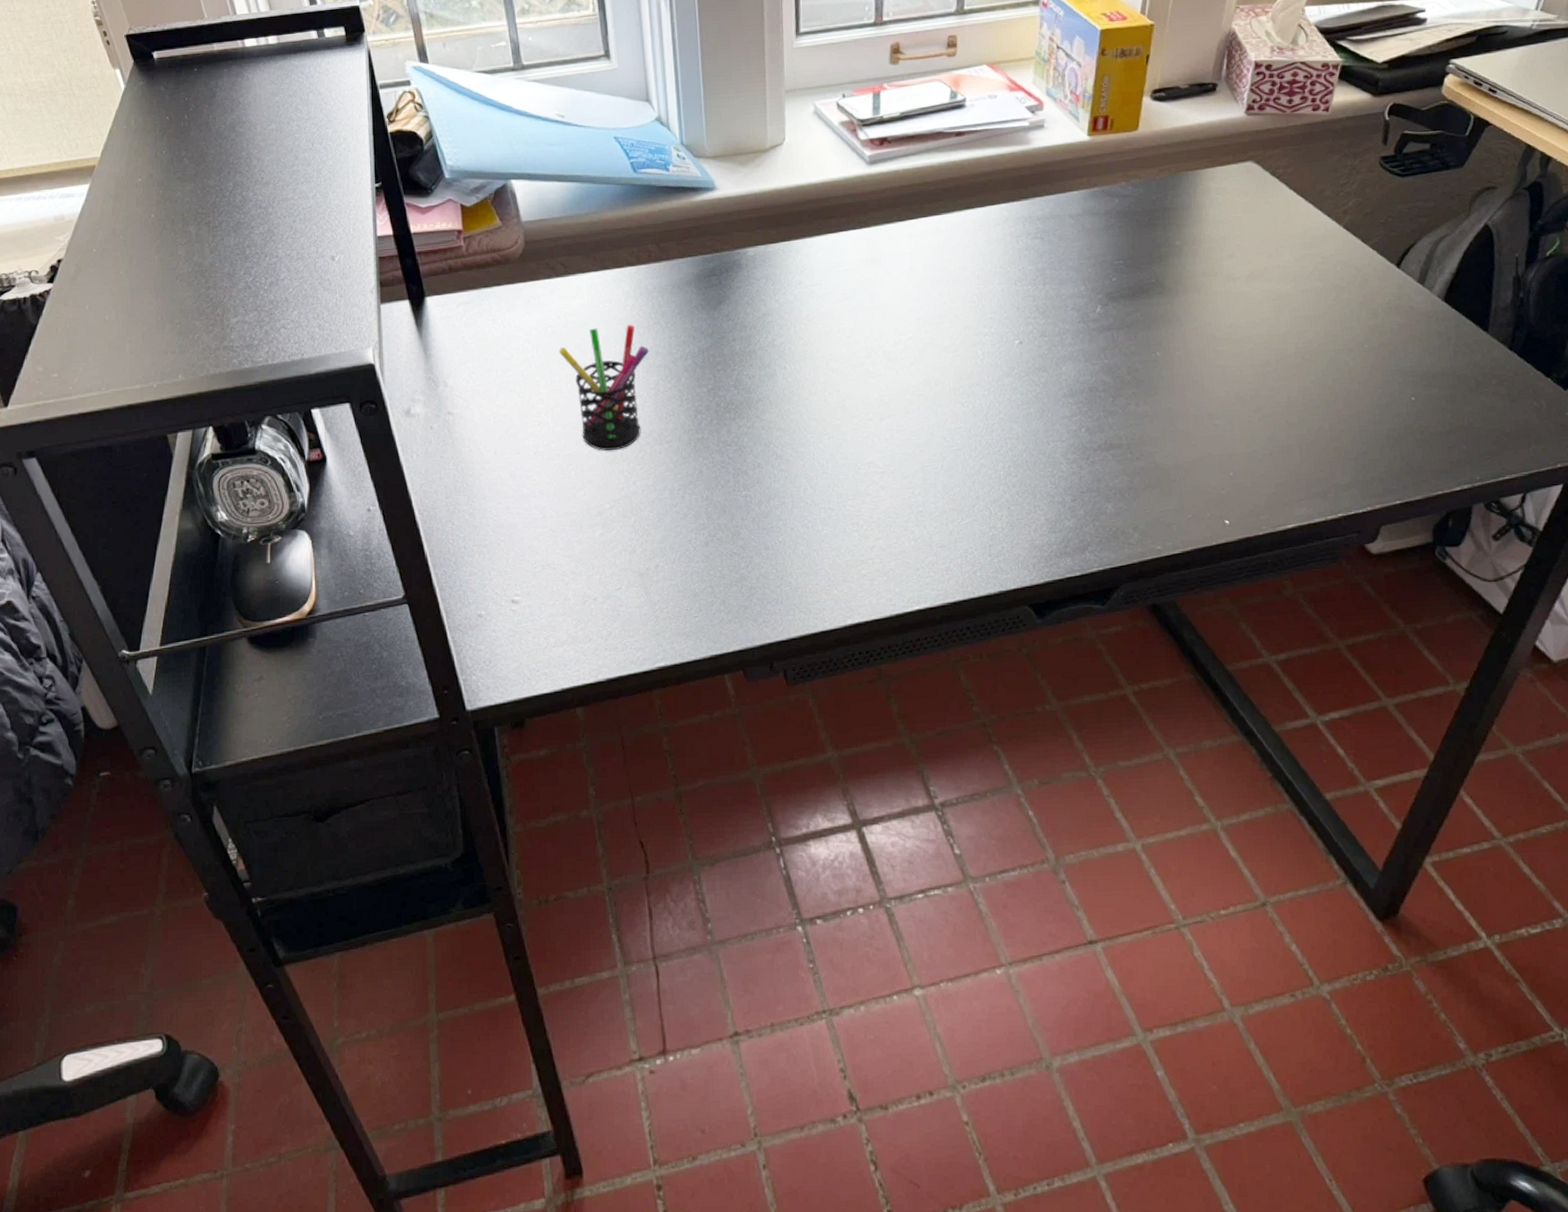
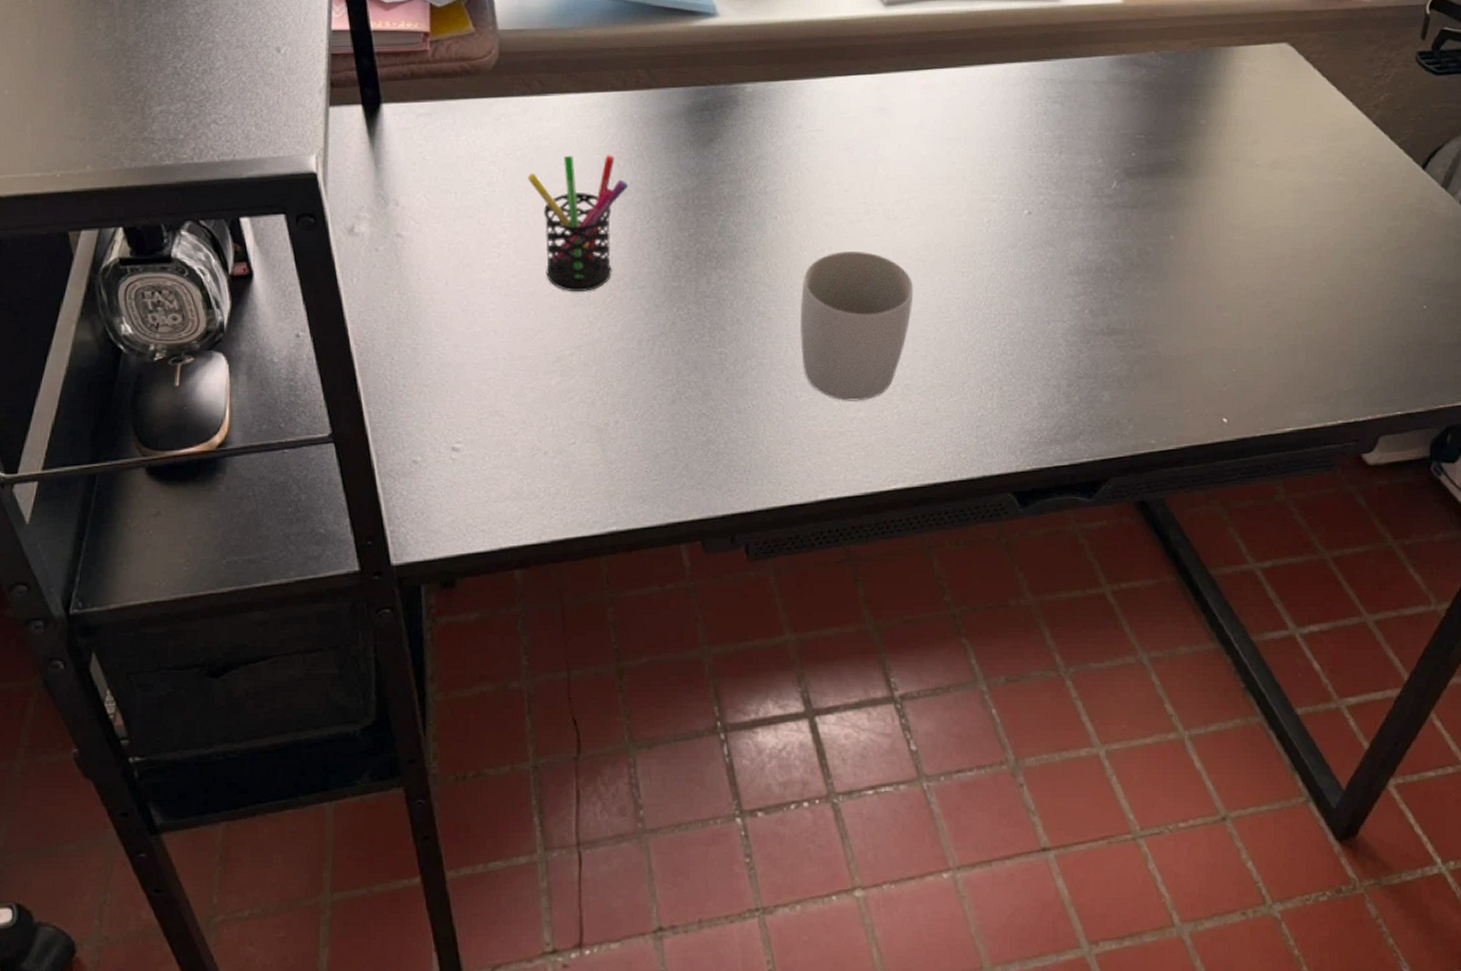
mug: none [814,392,919,531] -> present [800,251,914,401]

